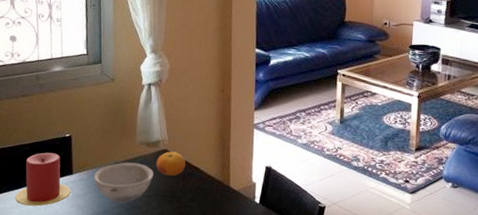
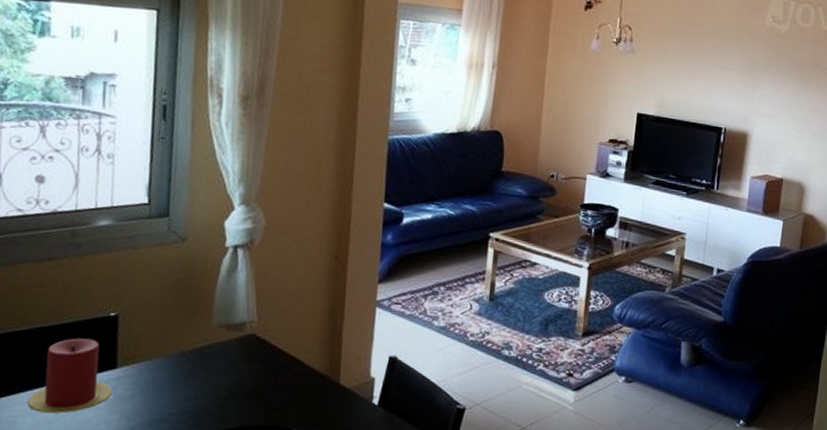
bowl: present [94,162,154,203] -> none [147,351,235,408]
fruit: present [156,151,186,176] -> none [238,337,281,370]

